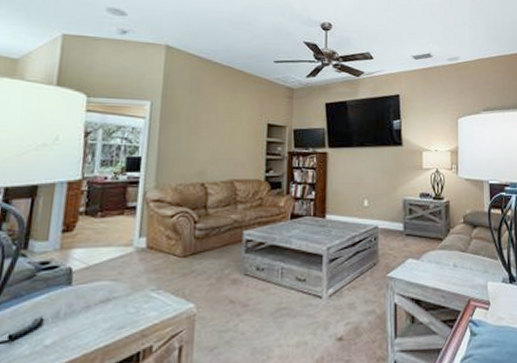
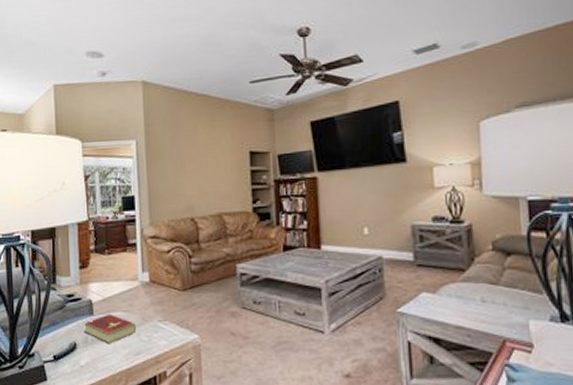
hardcover book: none [56,283,123,319] -> present [84,313,136,344]

